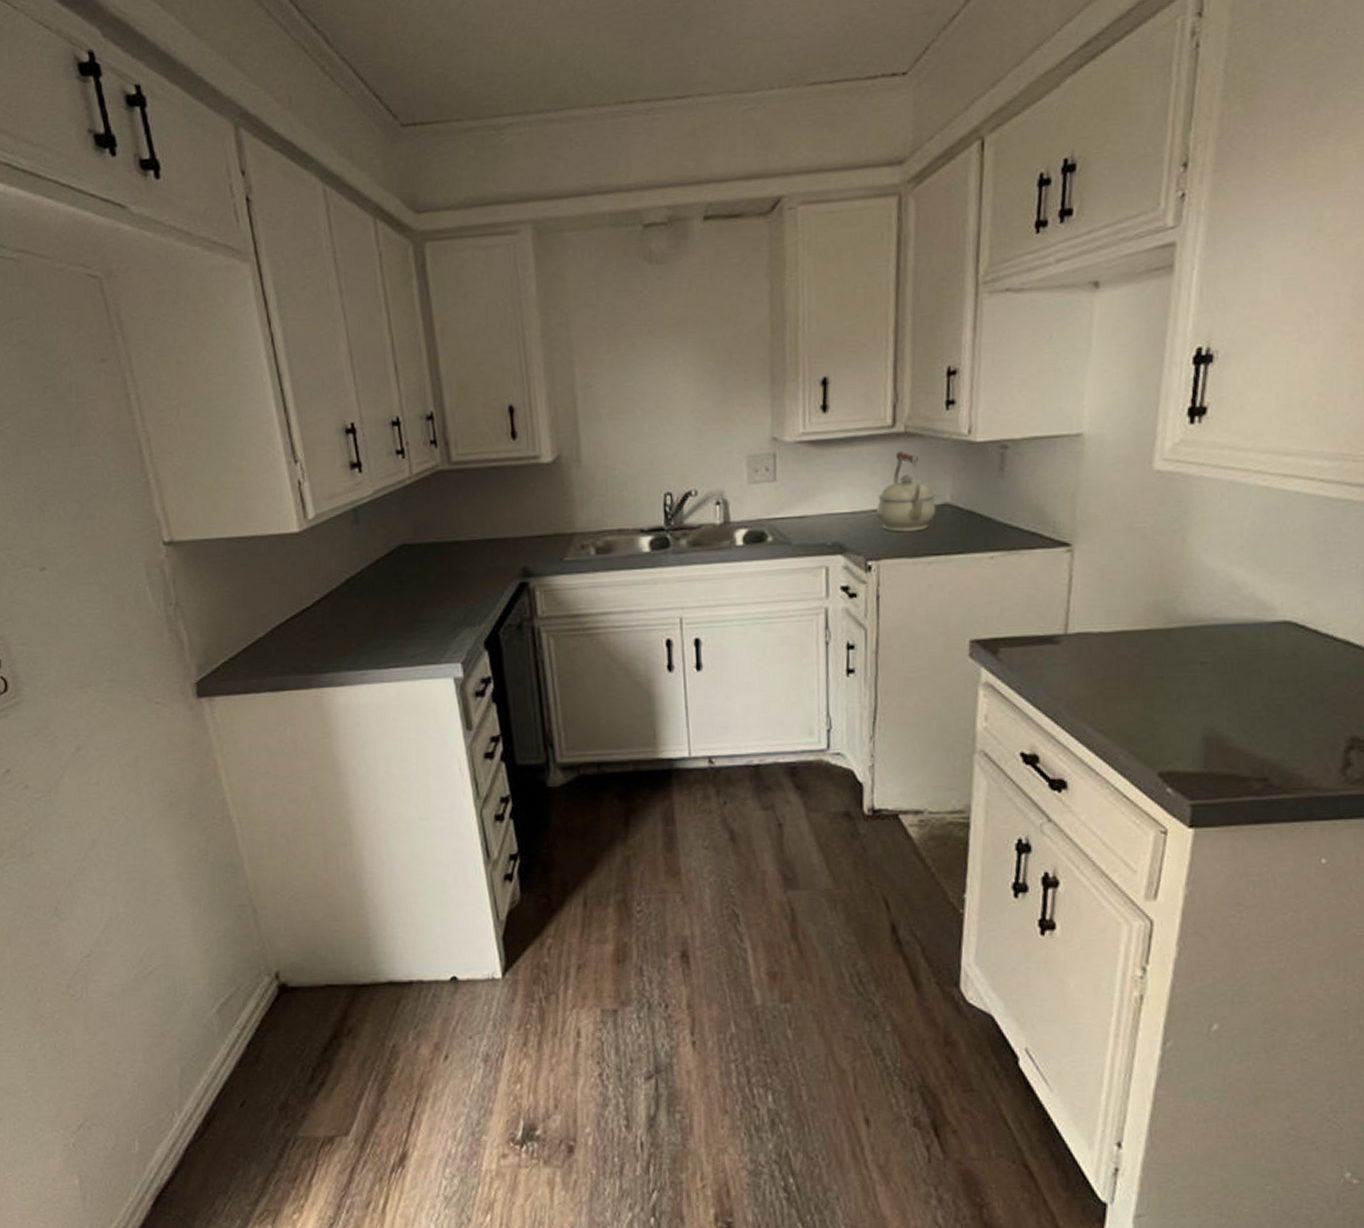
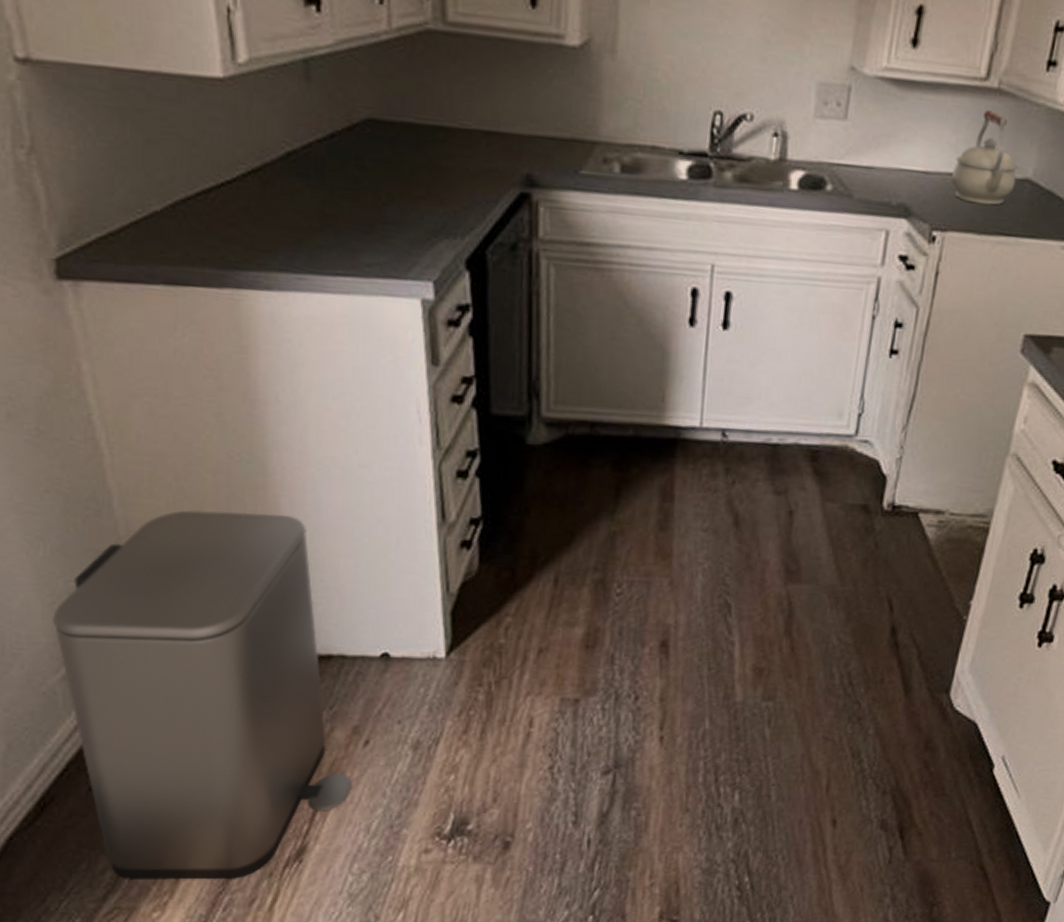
pedal bin: none [207,865,438,1185] -> present [52,510,352,880]

